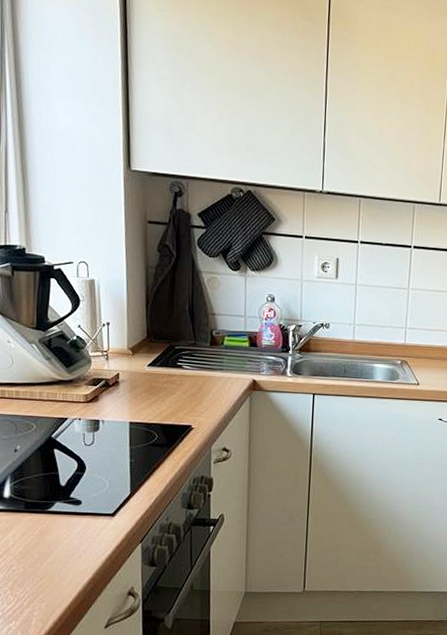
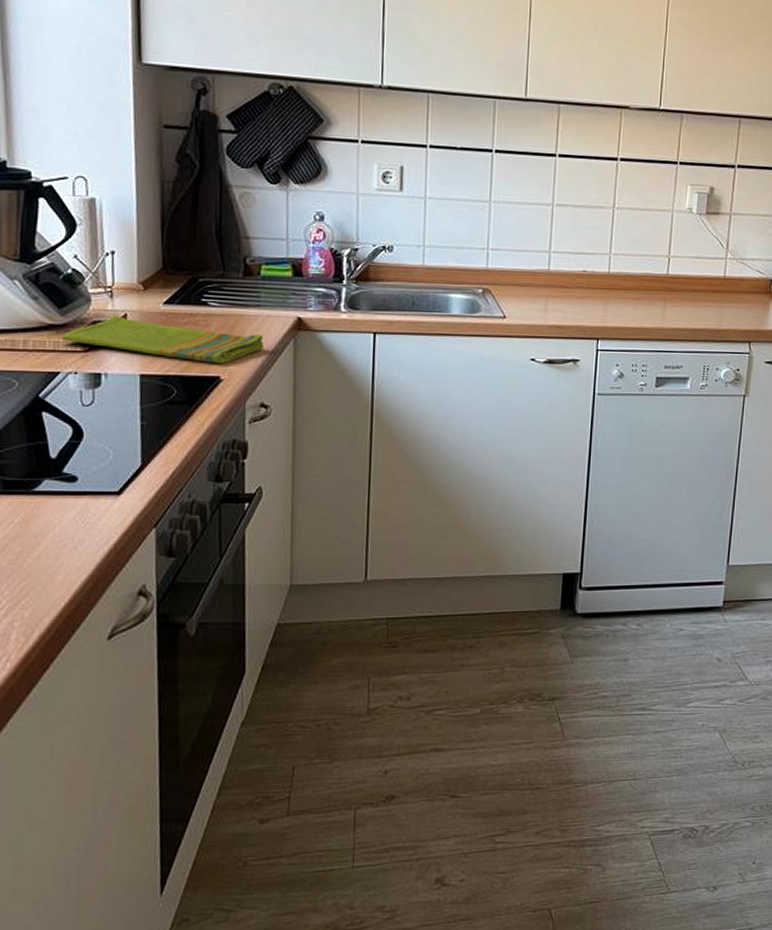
dish towel: none [68,374,226,416] -> present [61,315,264,365]

